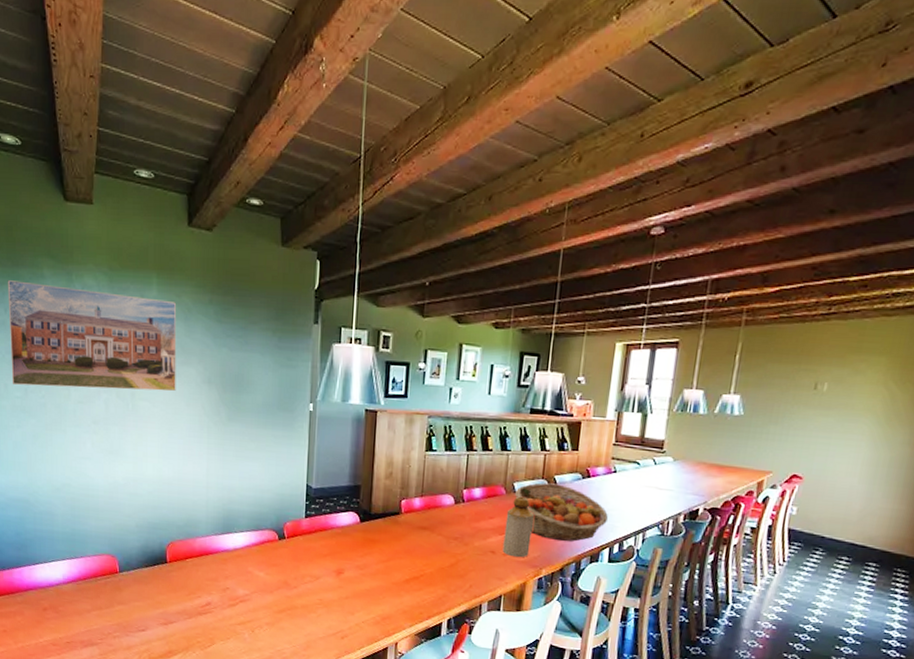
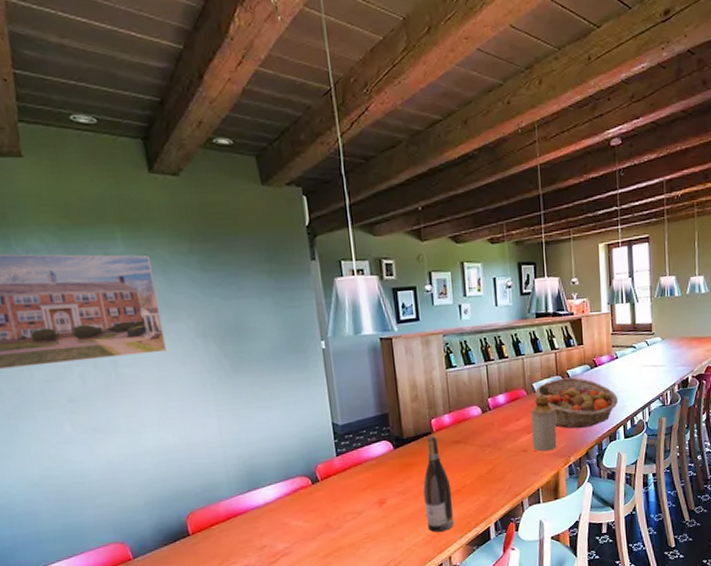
wine bottle: none [379,516,410,616] -> present [423,435,454,532]

